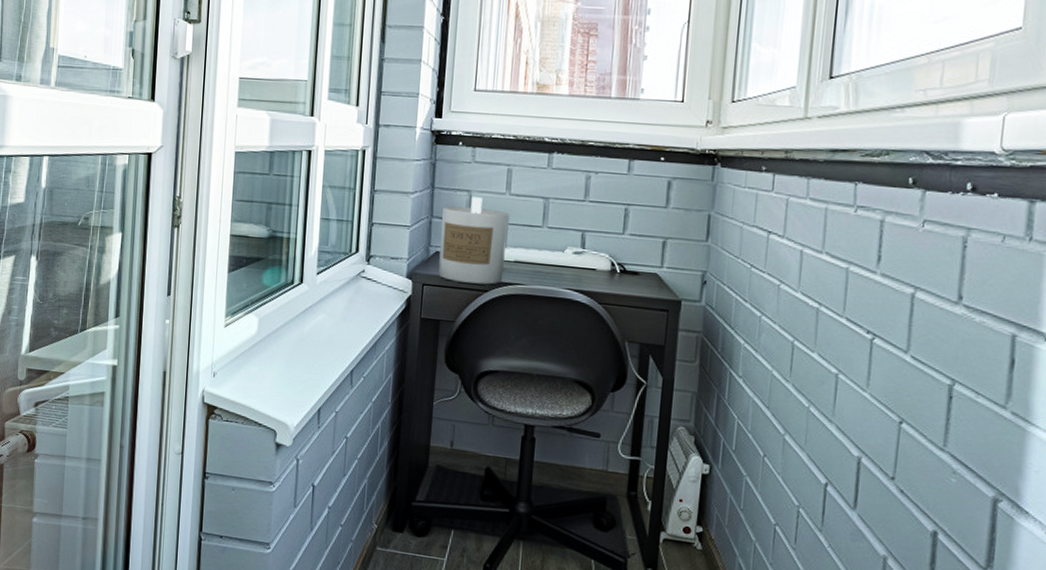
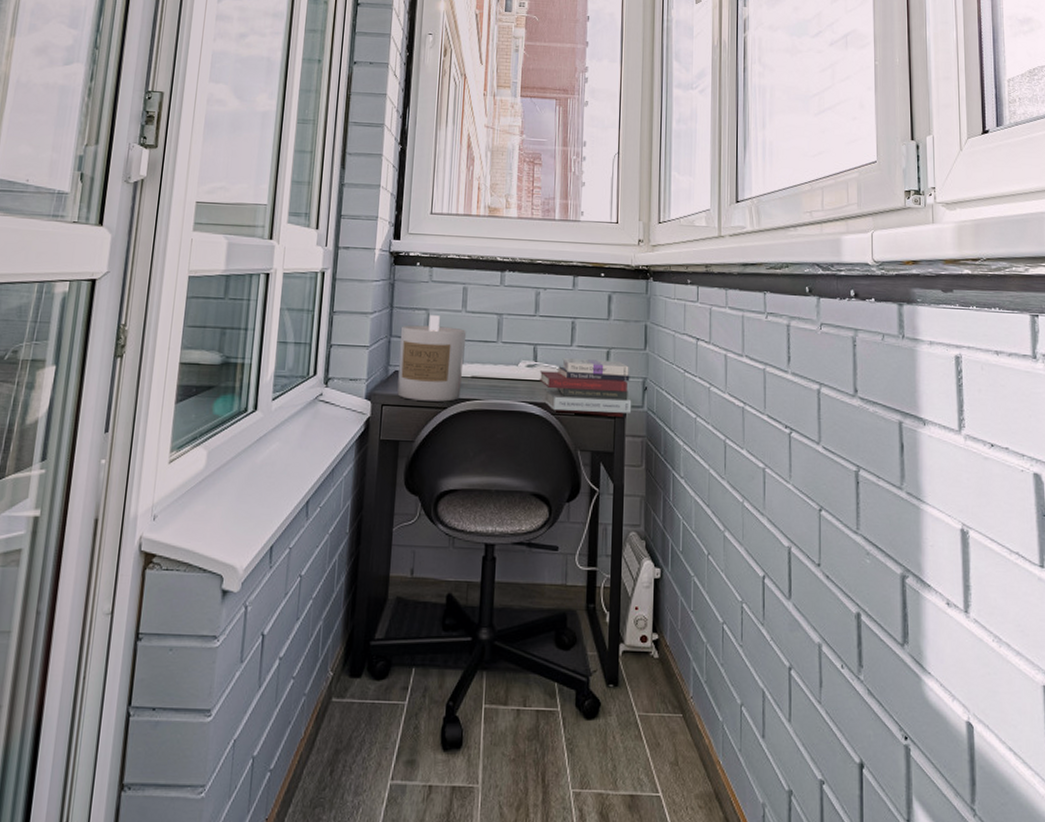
books: none [586,246,689,311] -> present [539,358,632,417]

